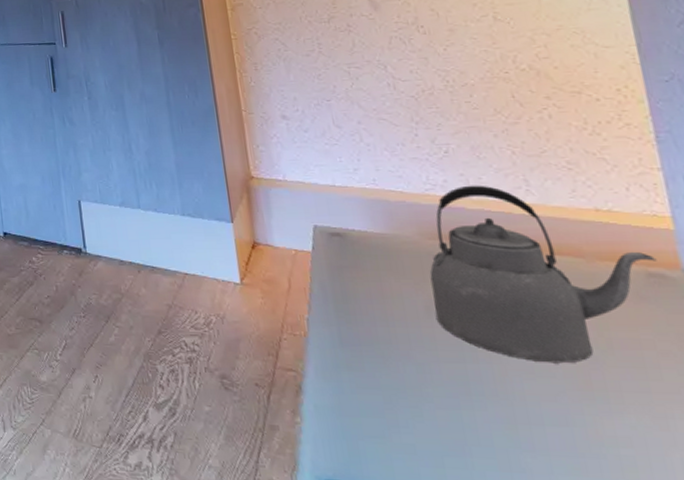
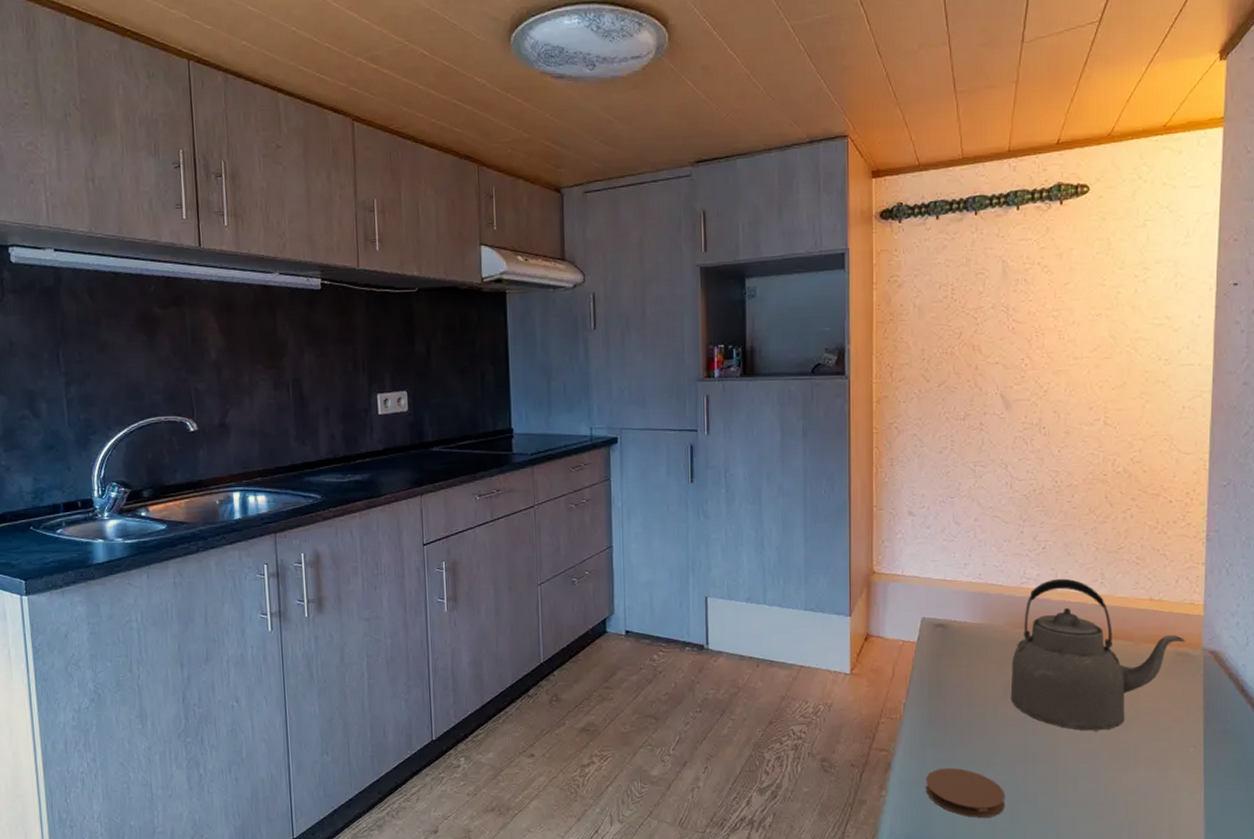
coaster: none [346,395,453,460] -> present [926,767,1006,818]

